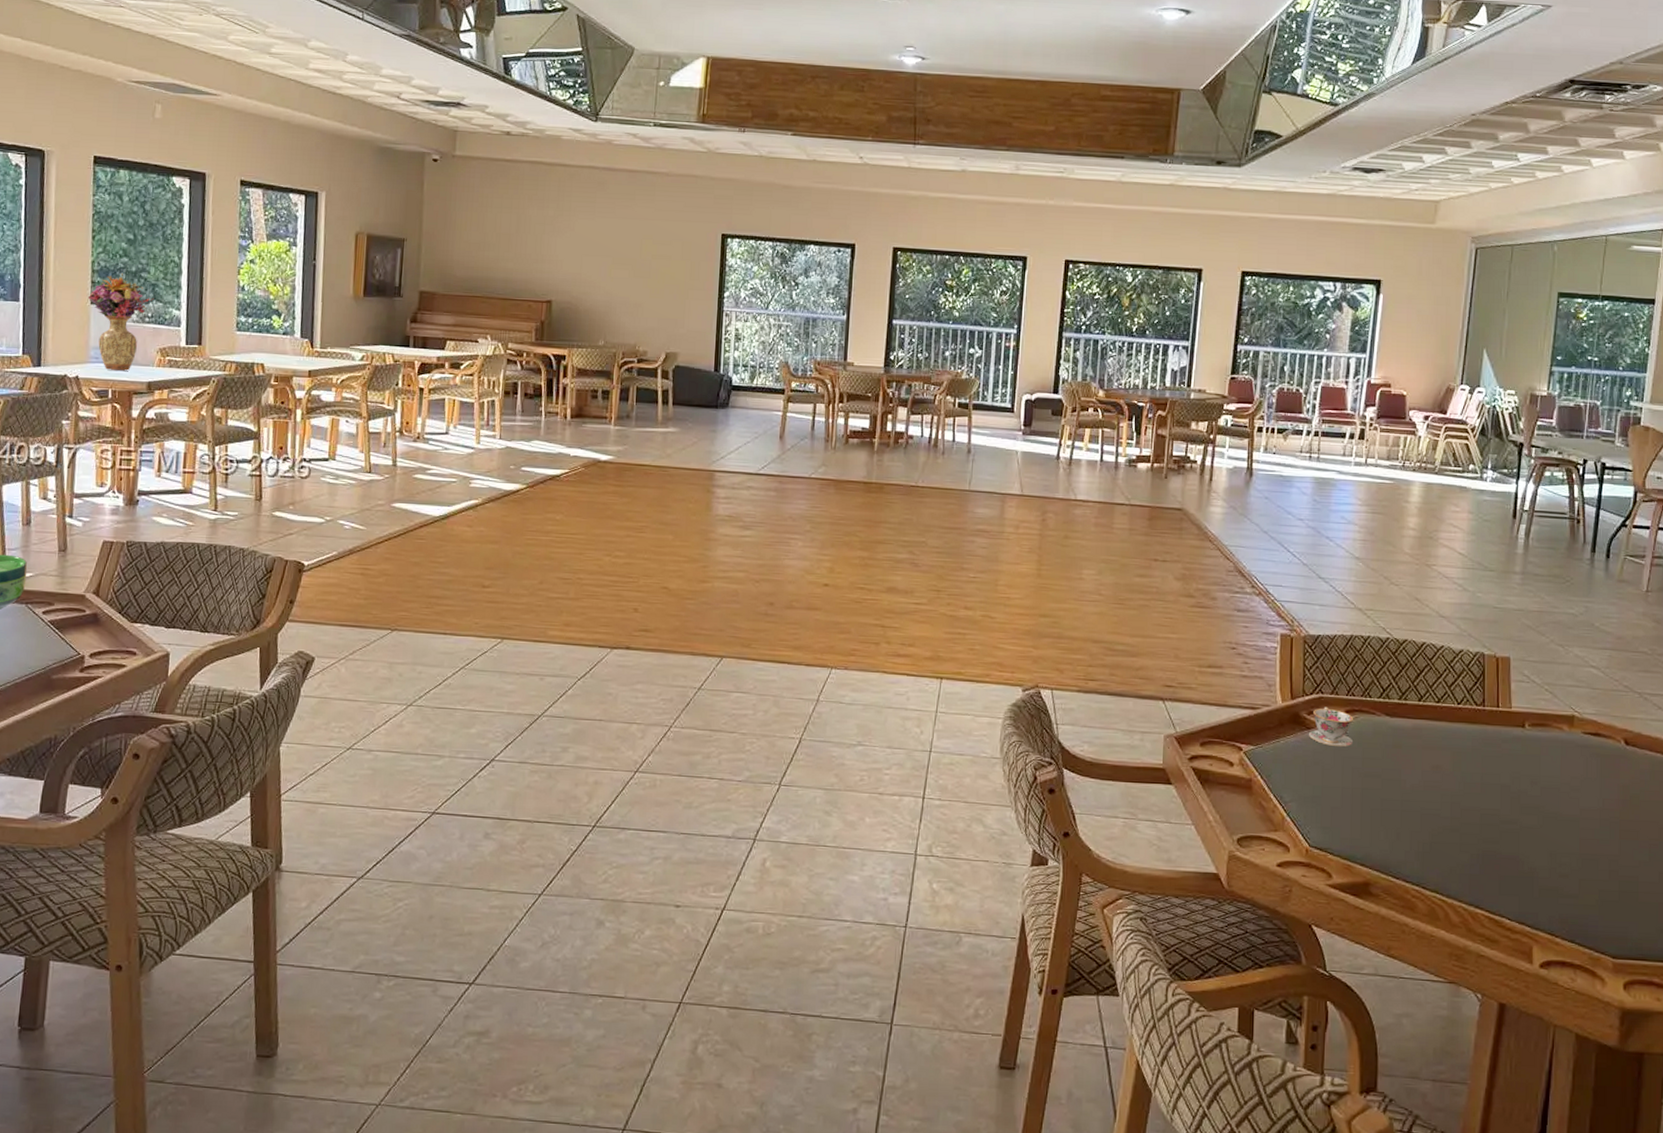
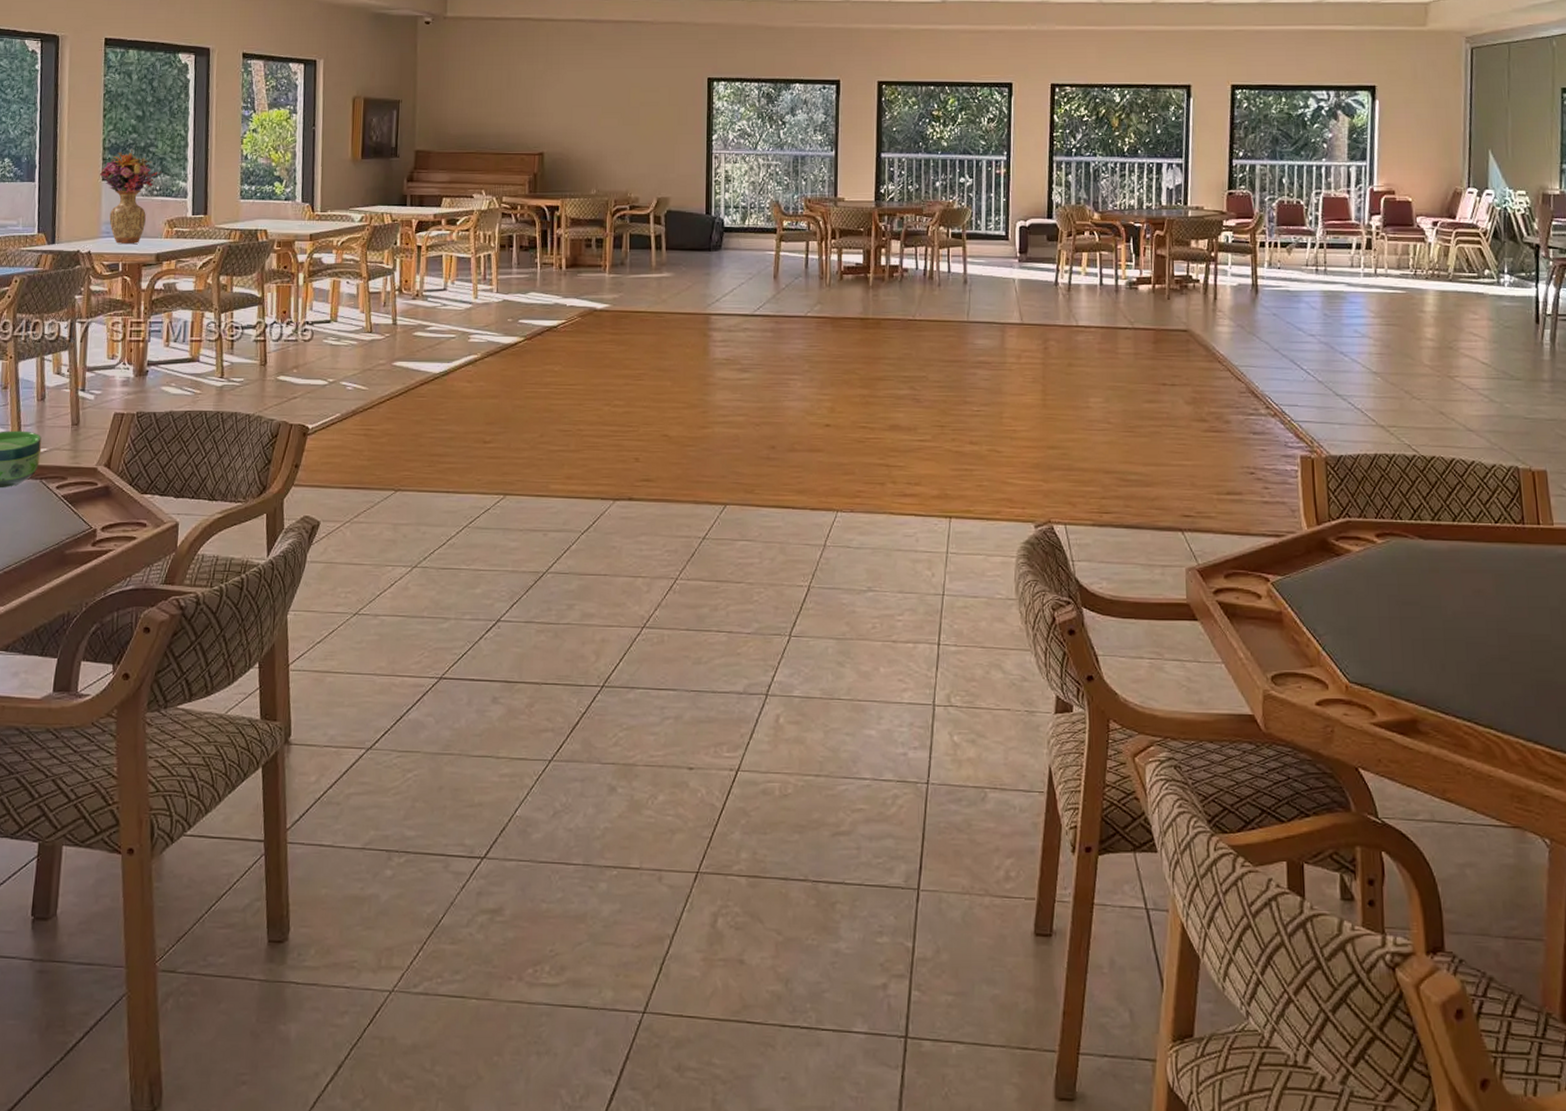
teacup: present [1308,706,1354,747] -> none [1338,531,1386,573]

